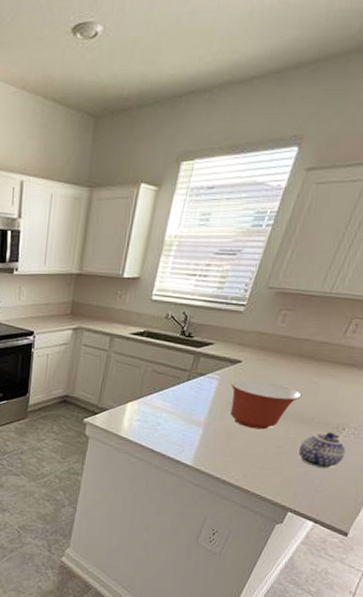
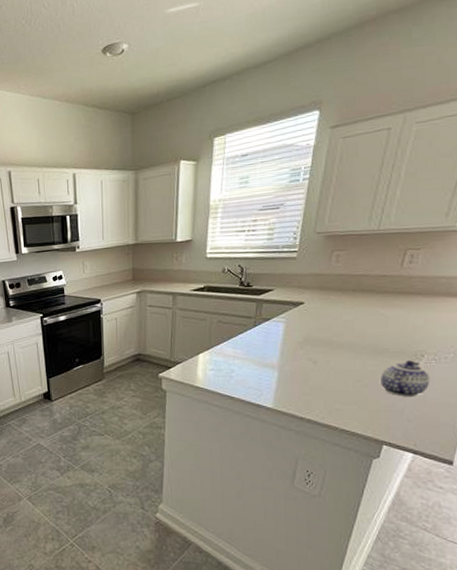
mixing bowl: present [230,379,302,430] -> none [297,318,371,366]

